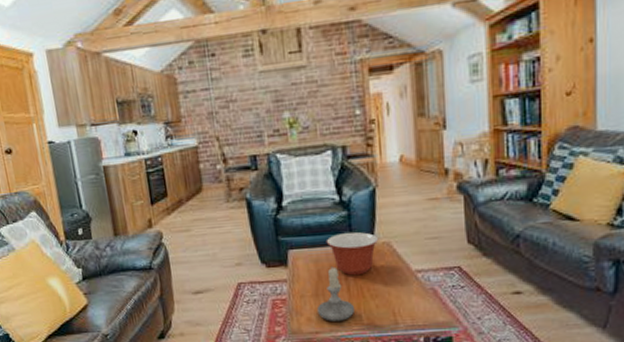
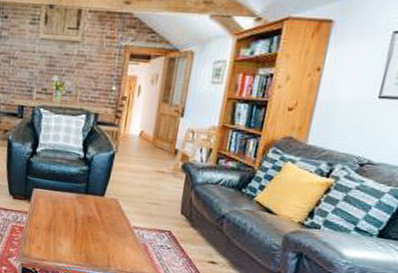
candle: present [316,267,356,321] -> none [46,209,78,255]
mixing bowl: present [326,232,379,276] -> none [65,184,110,221]

